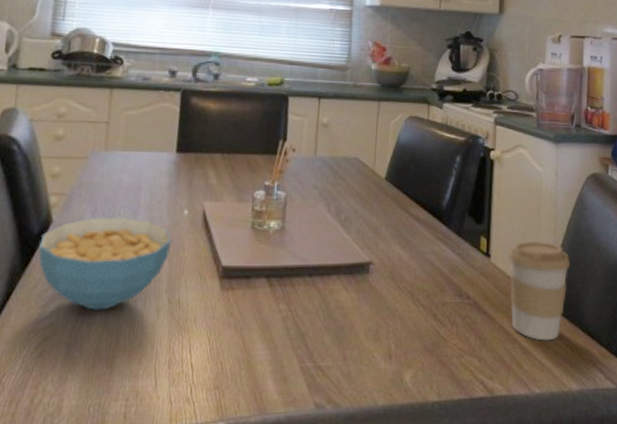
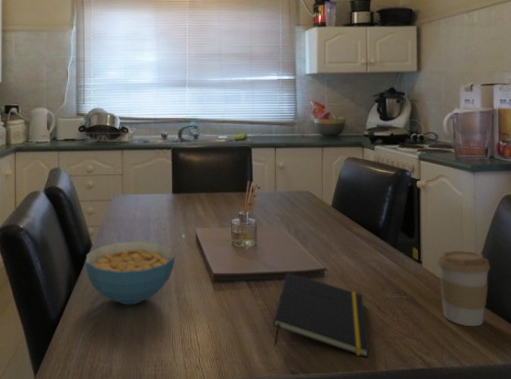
notepad: none [296,265,421,385] -> present [272,271,370,359]

